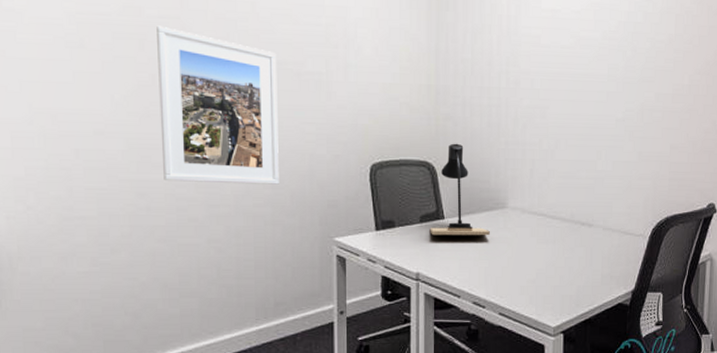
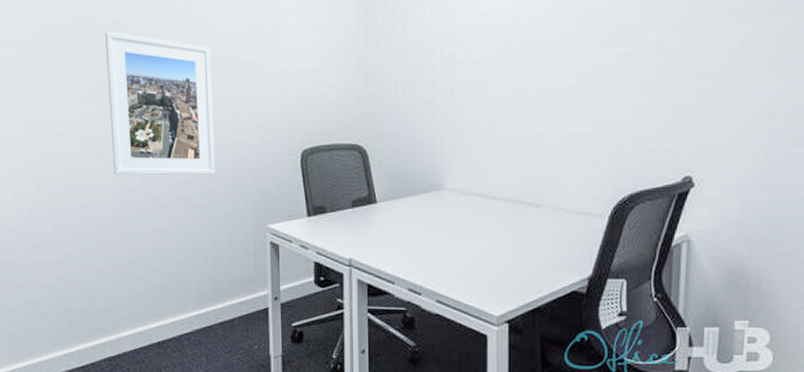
desk lamp: present [430,143,490,236] -> none [362,124,425,221]

